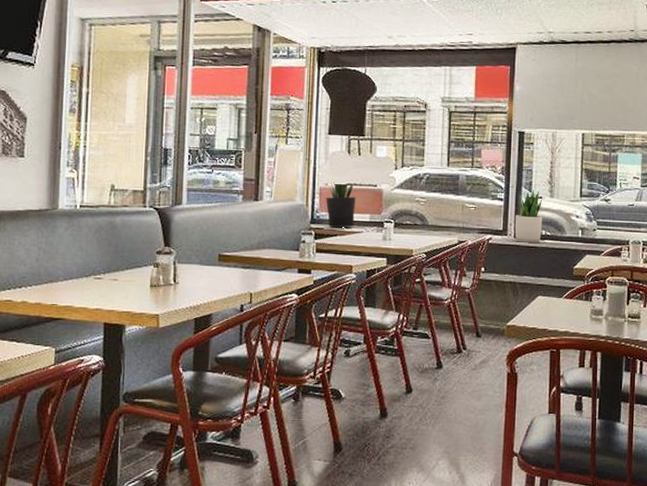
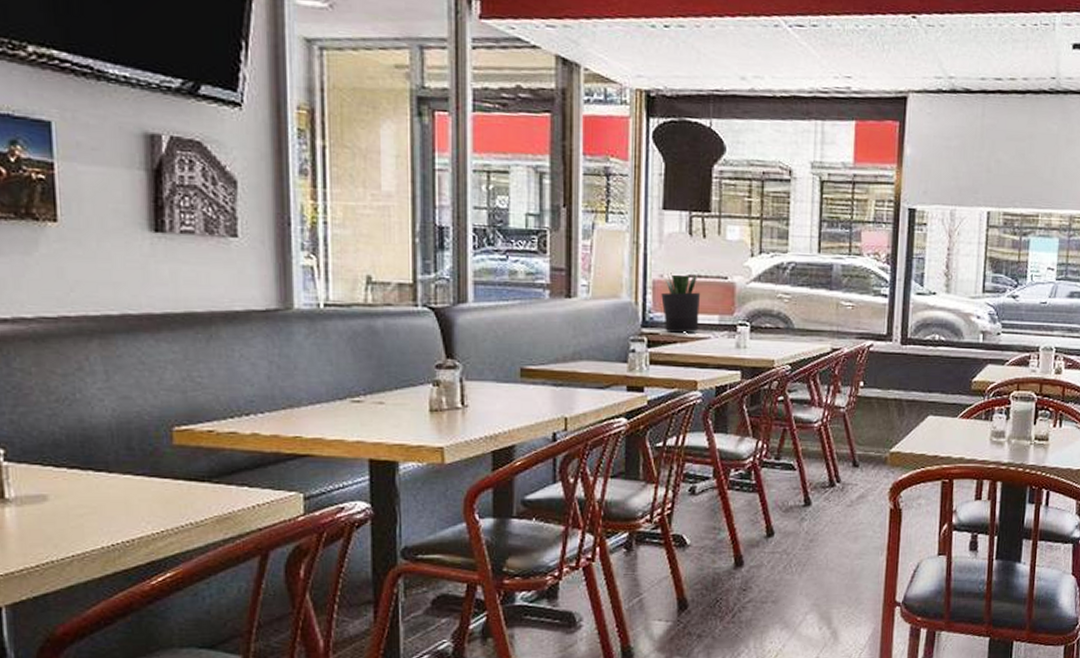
planter: present [514,190,543,243] -> none [901,284,937,350]

